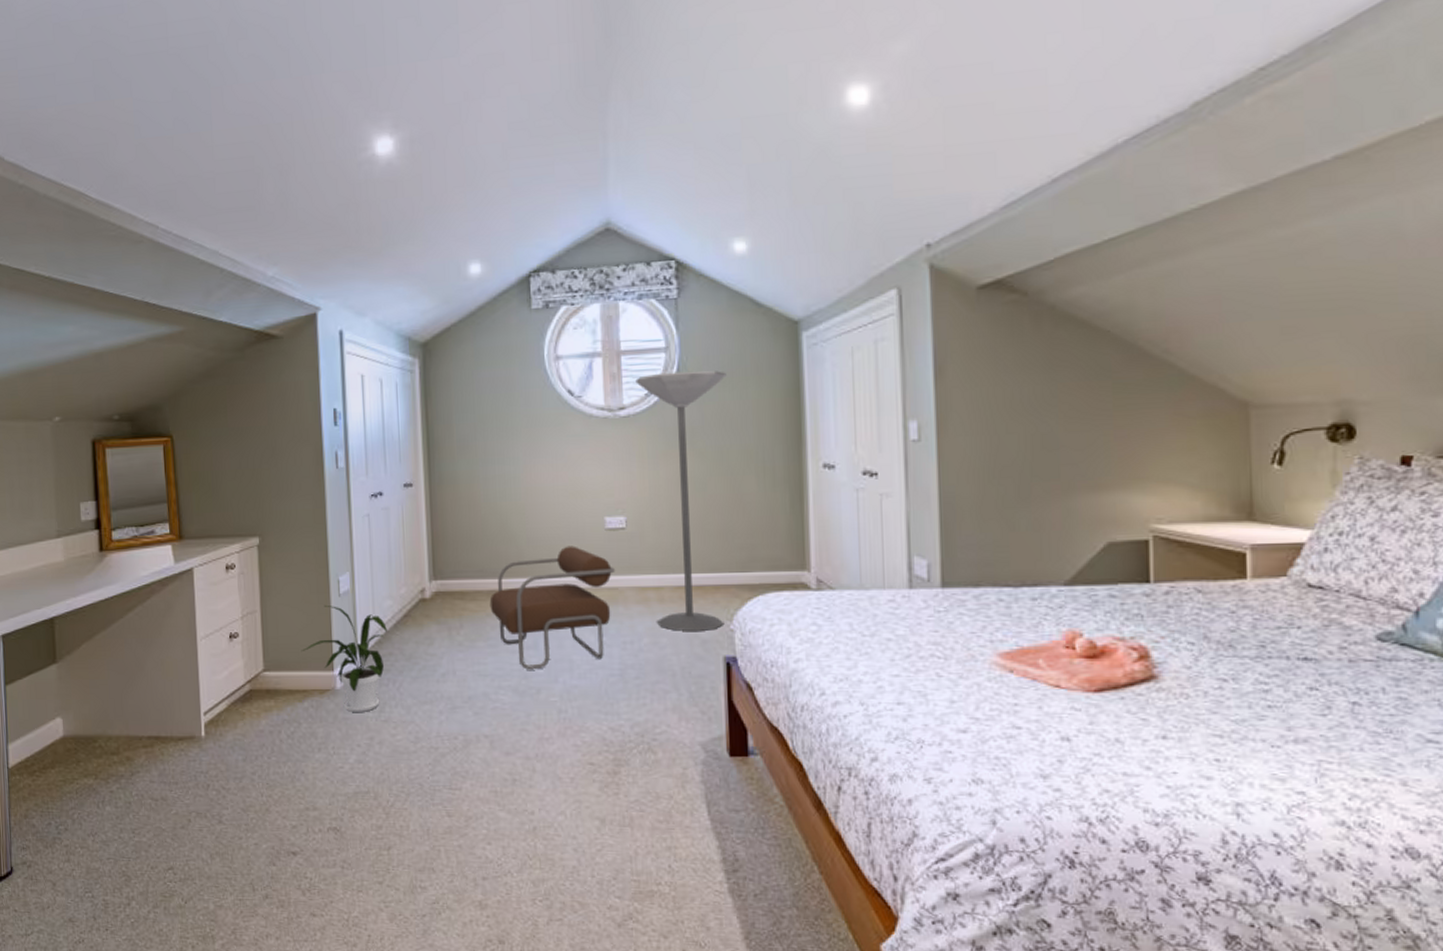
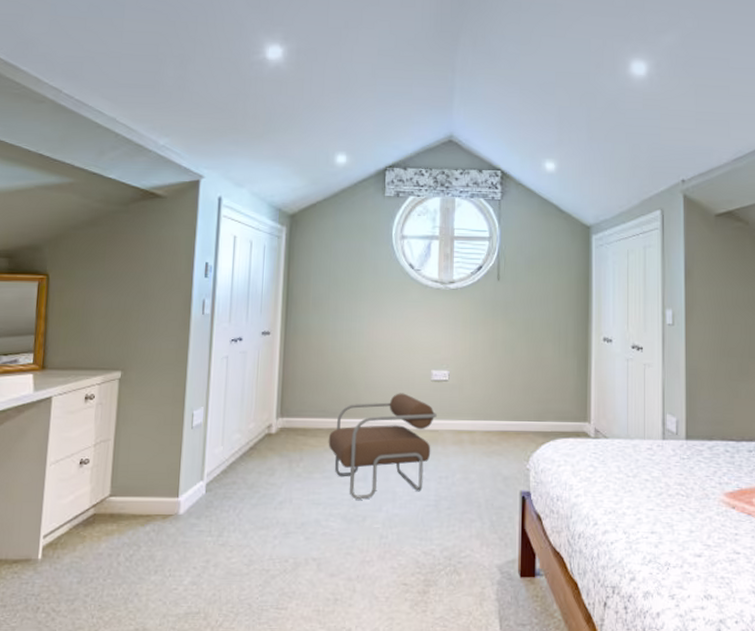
house plant: present [301,604,387,712] -> none [149,436,233,536]
floor lamp: present [635,370,727,632] -> none [464,256,535,470]

